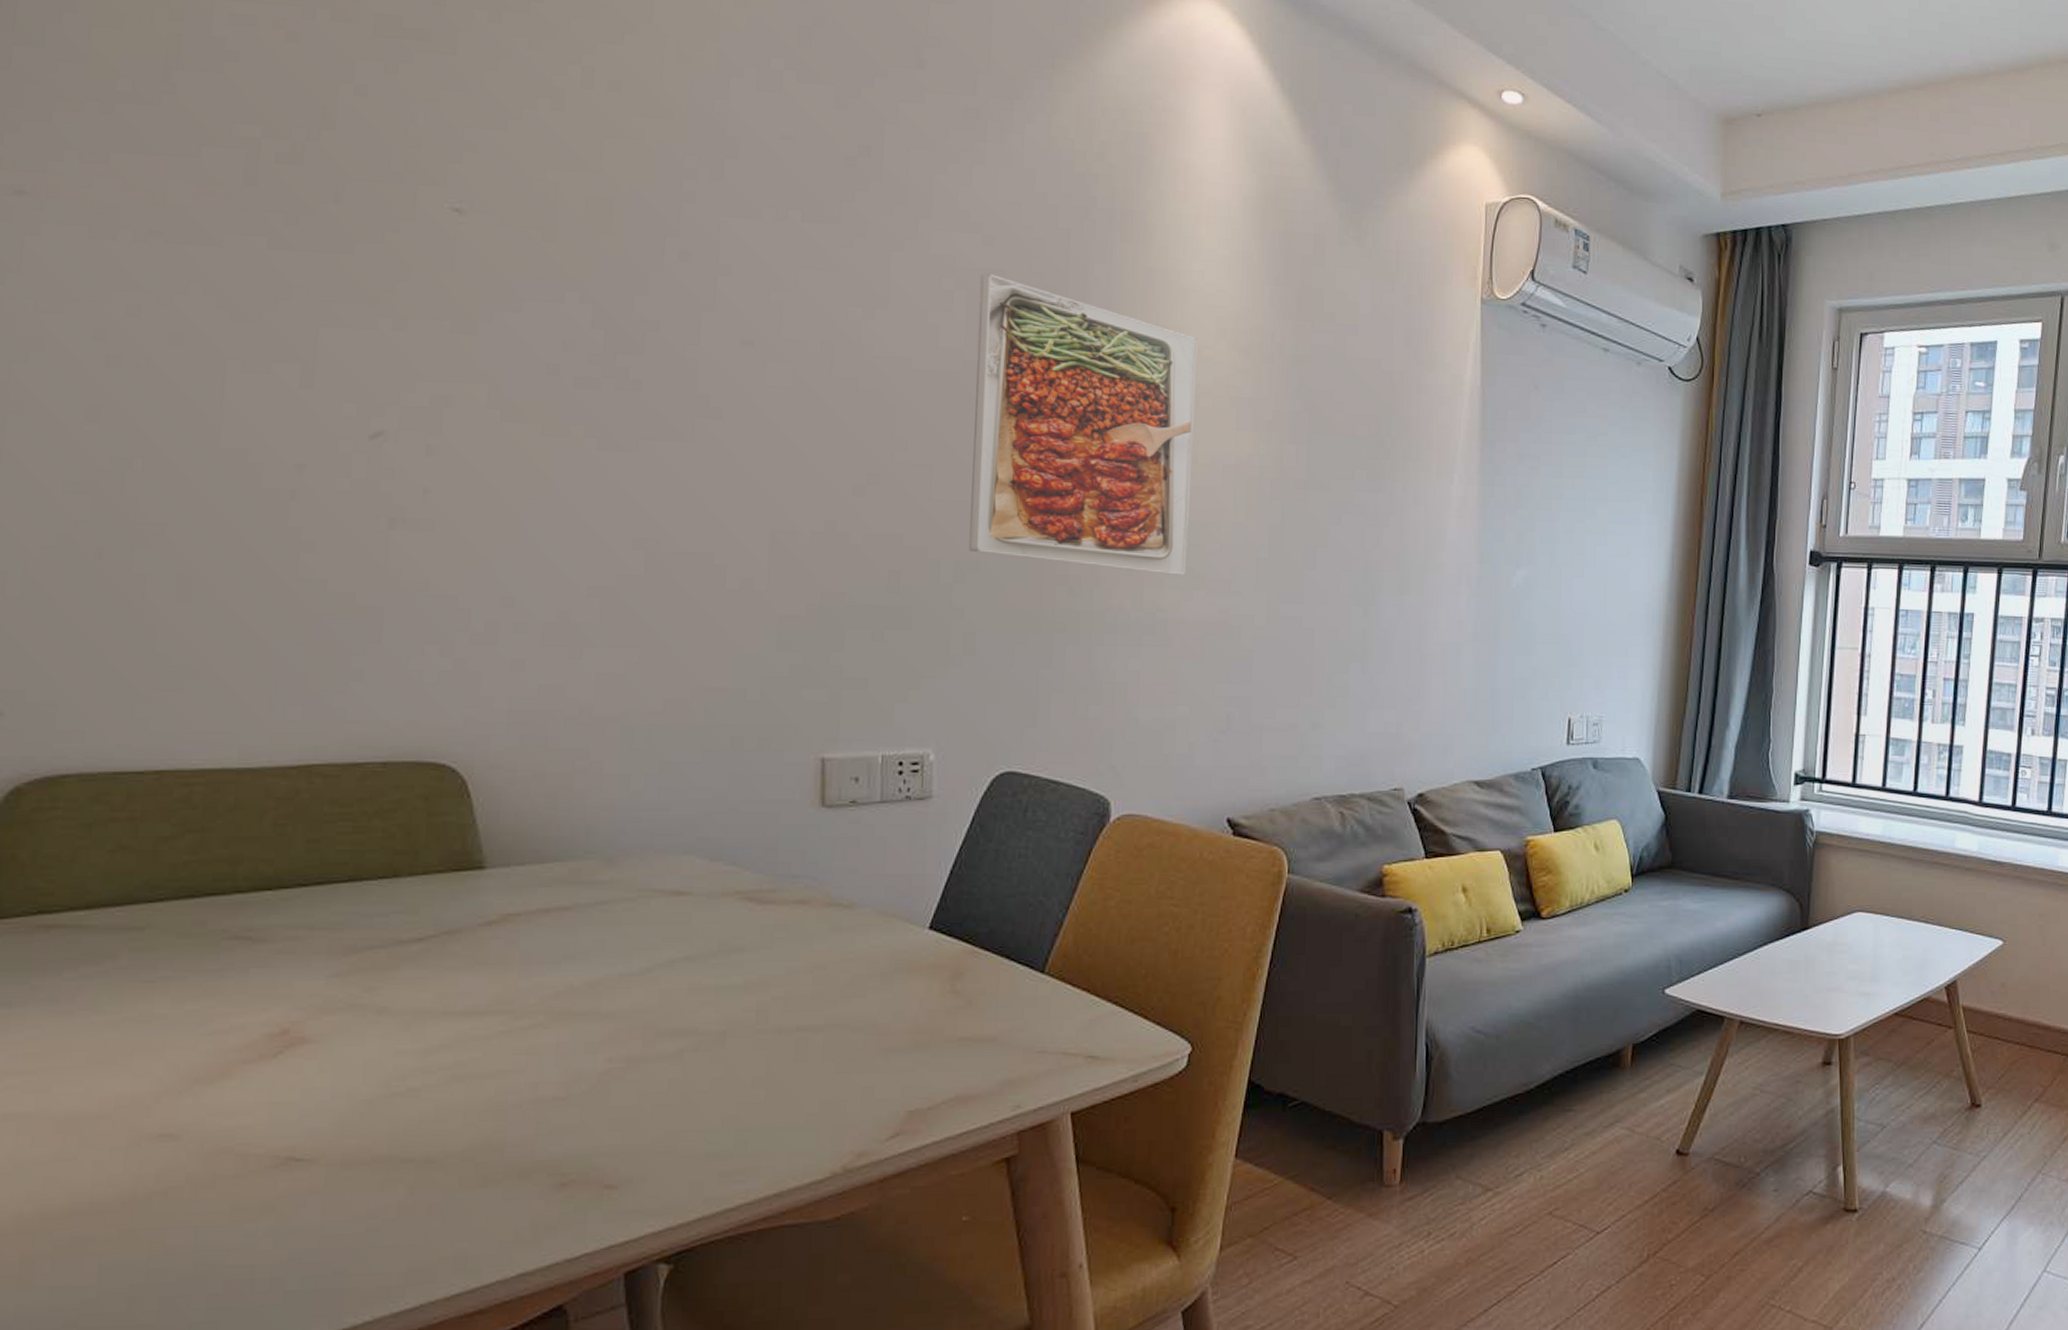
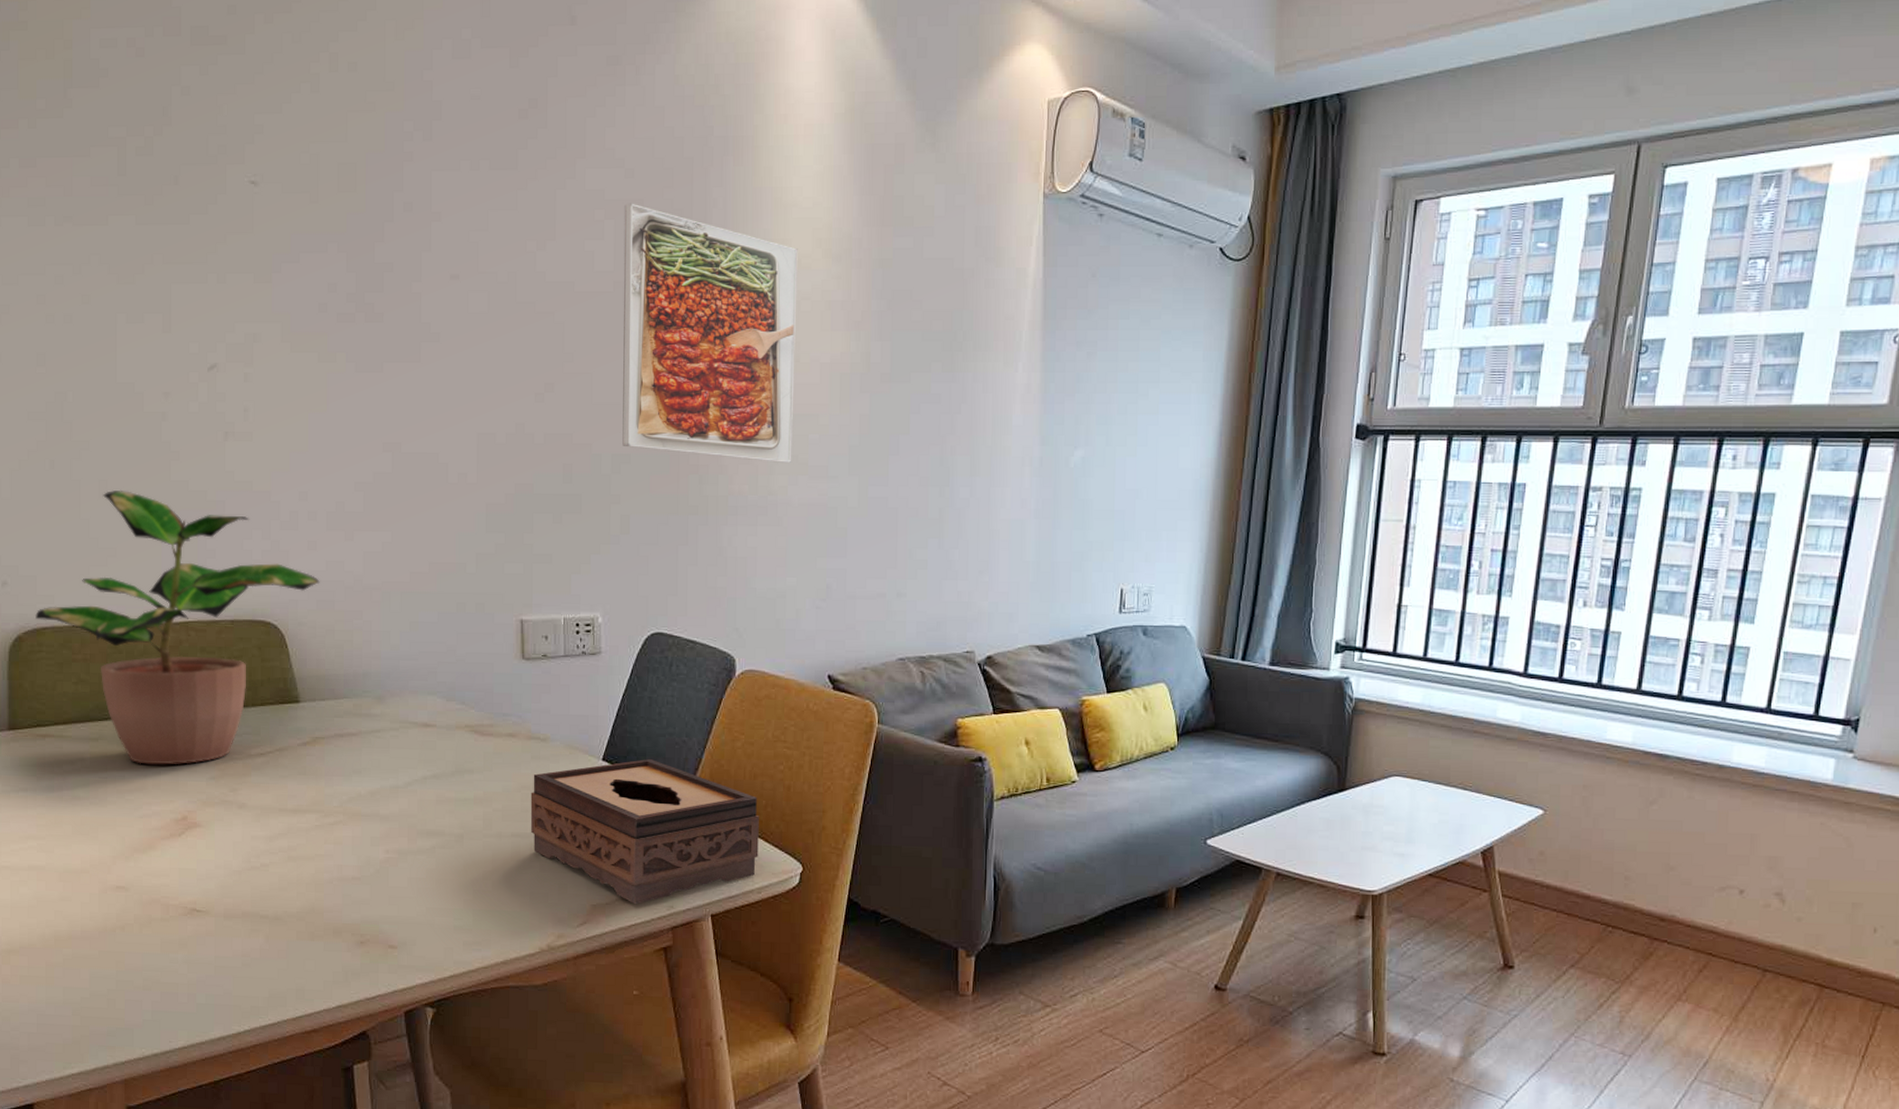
potted plant: none [49,589,527,961] -> present [35,489,320,765]
tissue box: none [824,925,1137,1107] -> present [530,759,759,905]

